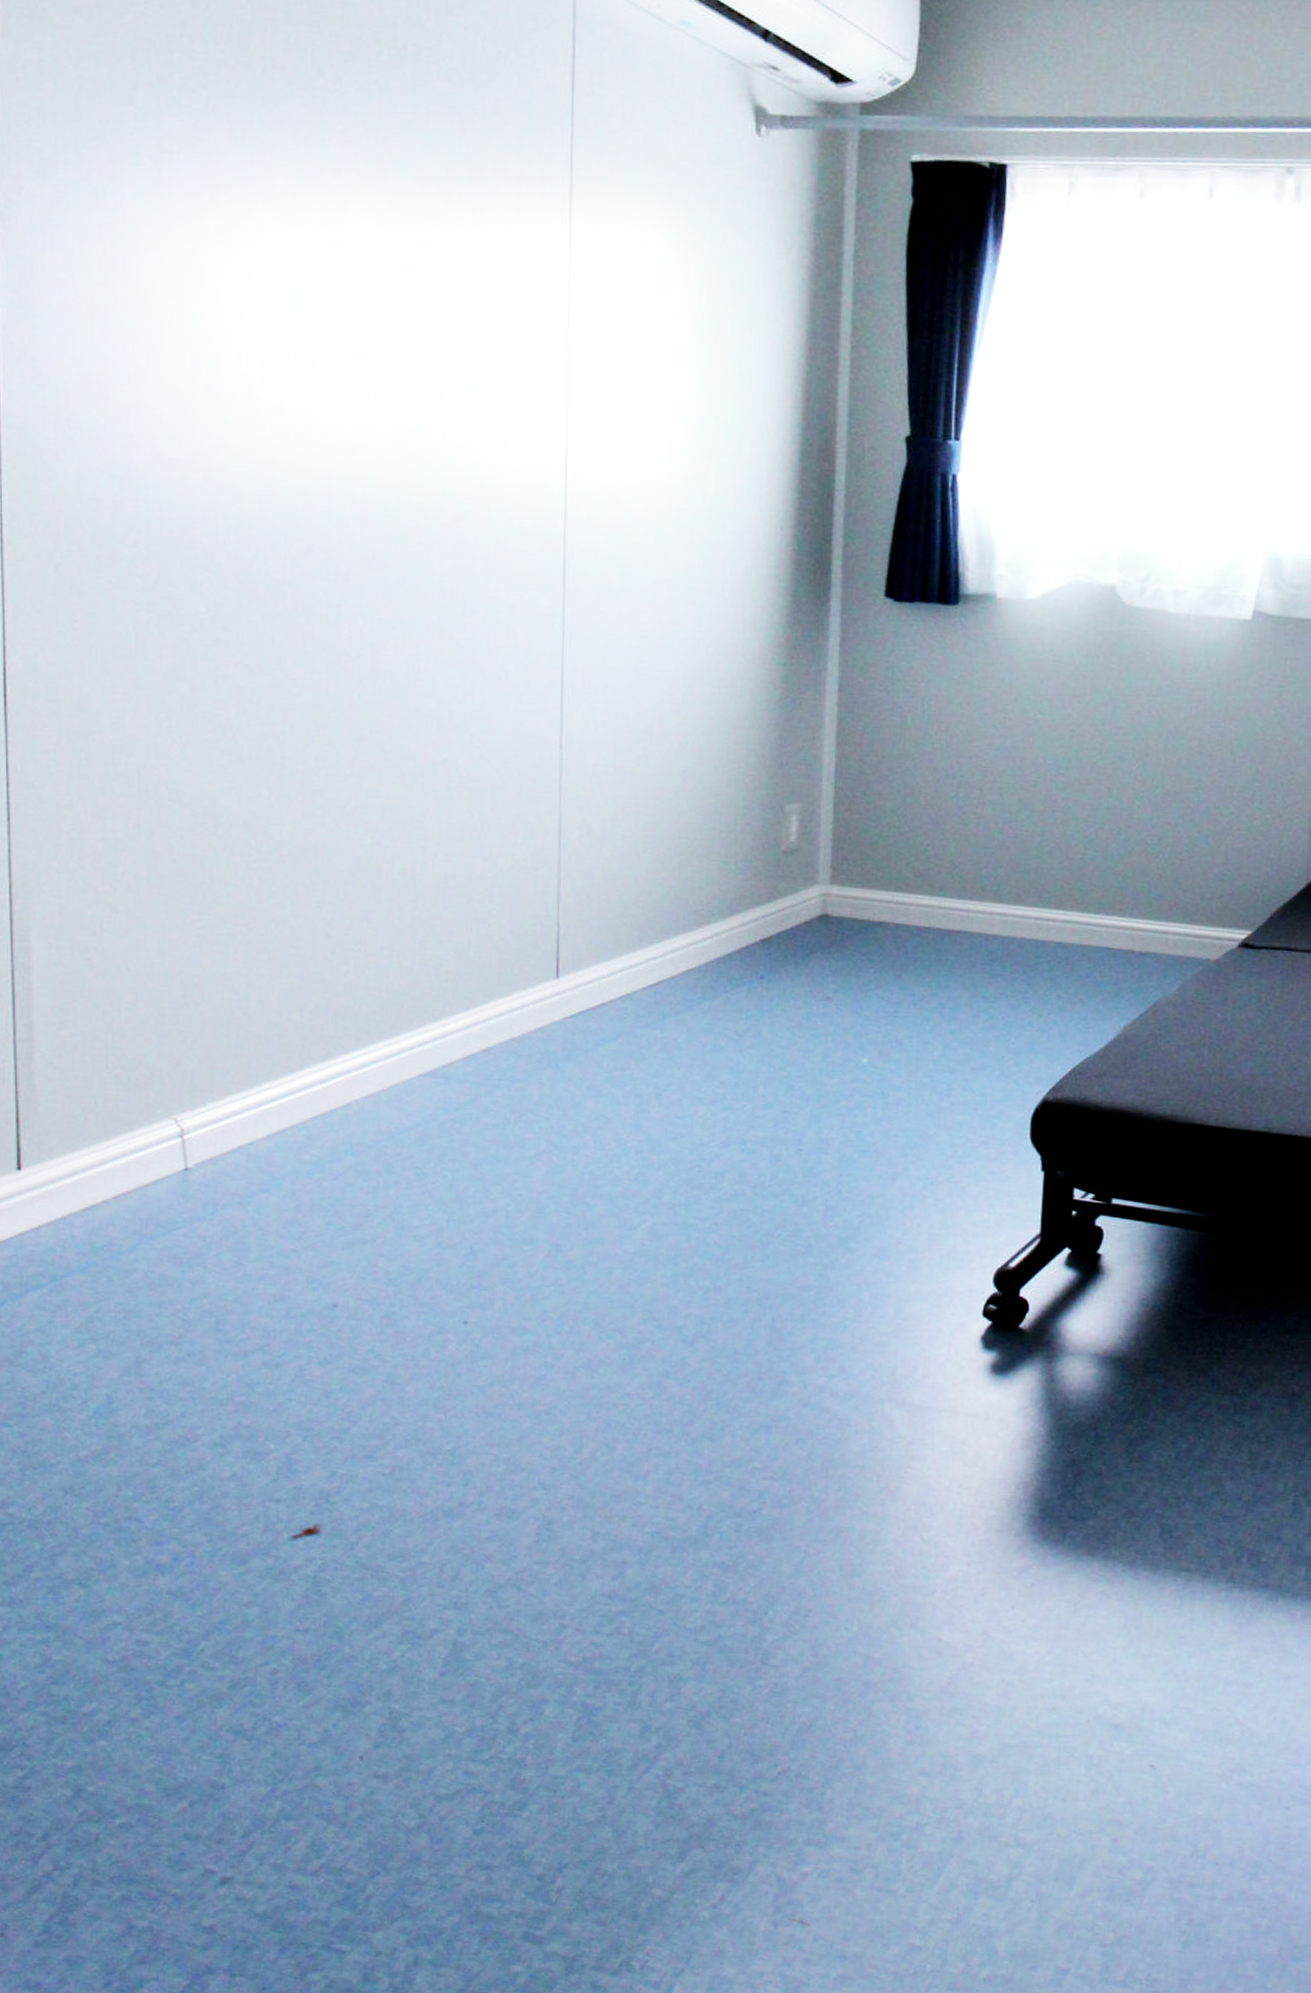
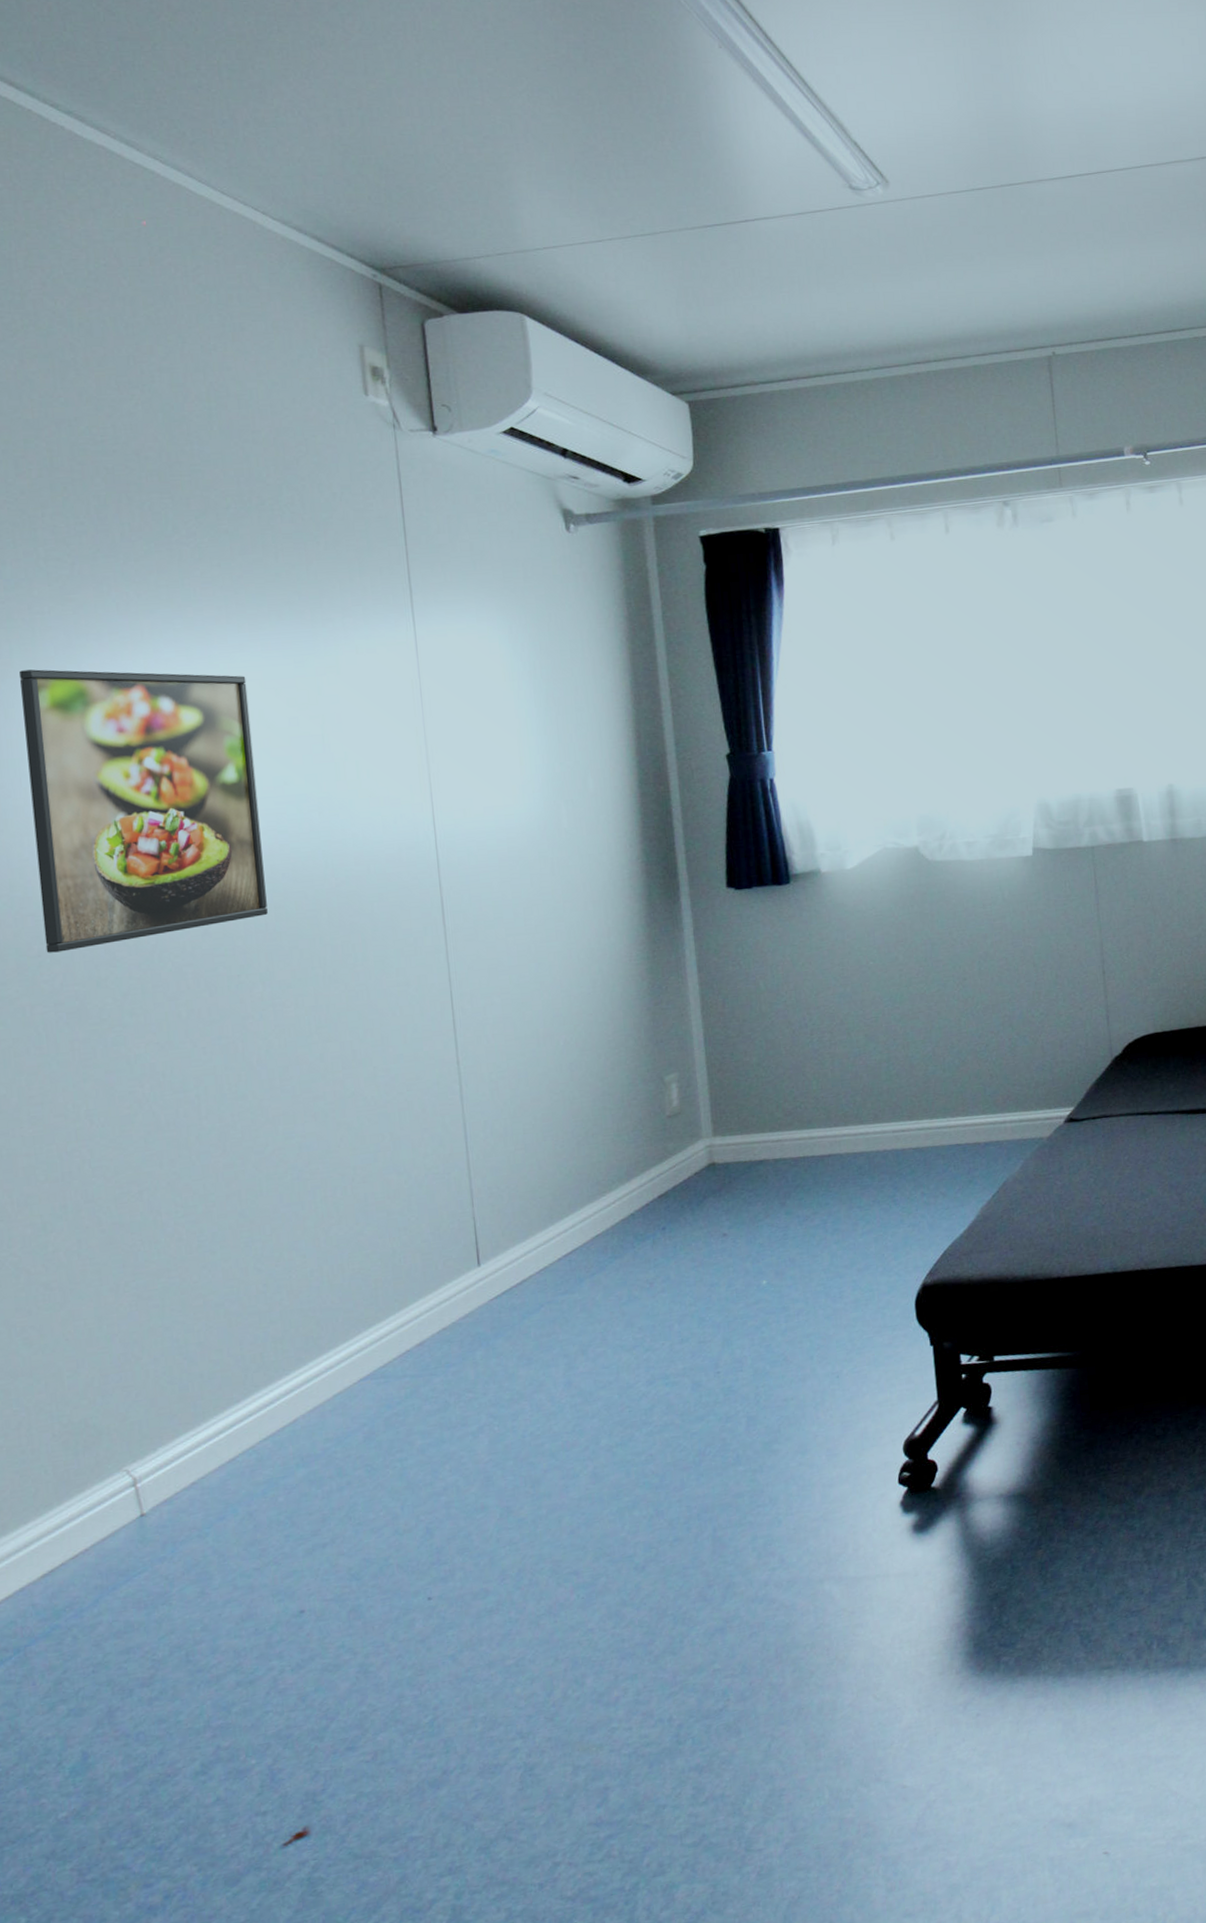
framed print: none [141,216,380,546] -> present [18,669,268,953]

